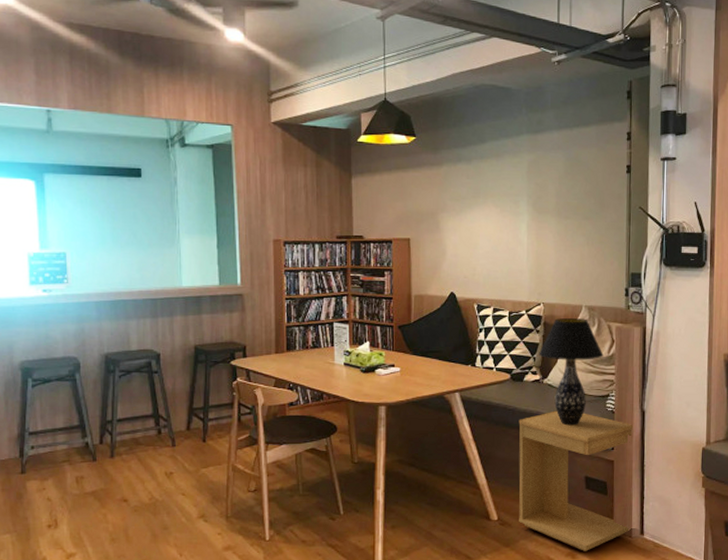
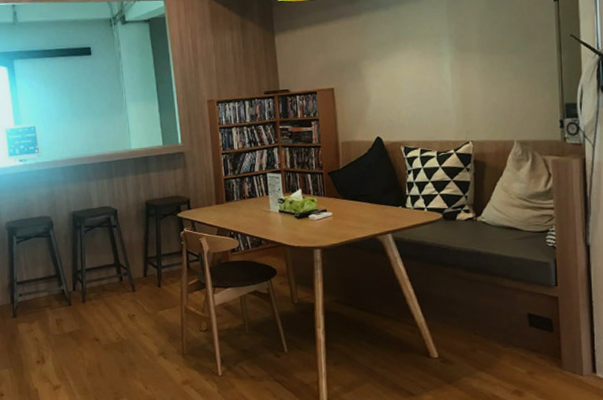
side table: present [518,410,633,551] -> none [454,248,581,389]
table lamp: present [539,318,604,426] -> none [471,154,540,263]

